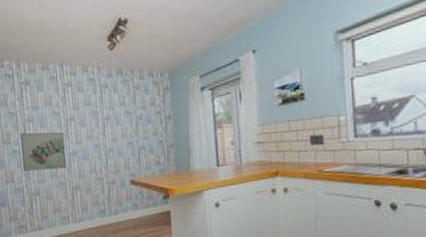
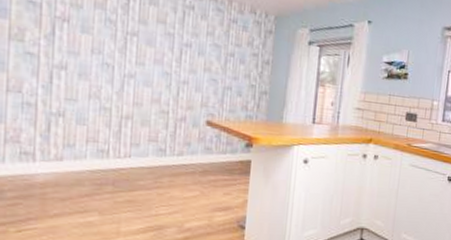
wall art: present [20,131,67,171] -> none [41,31,118,91]

